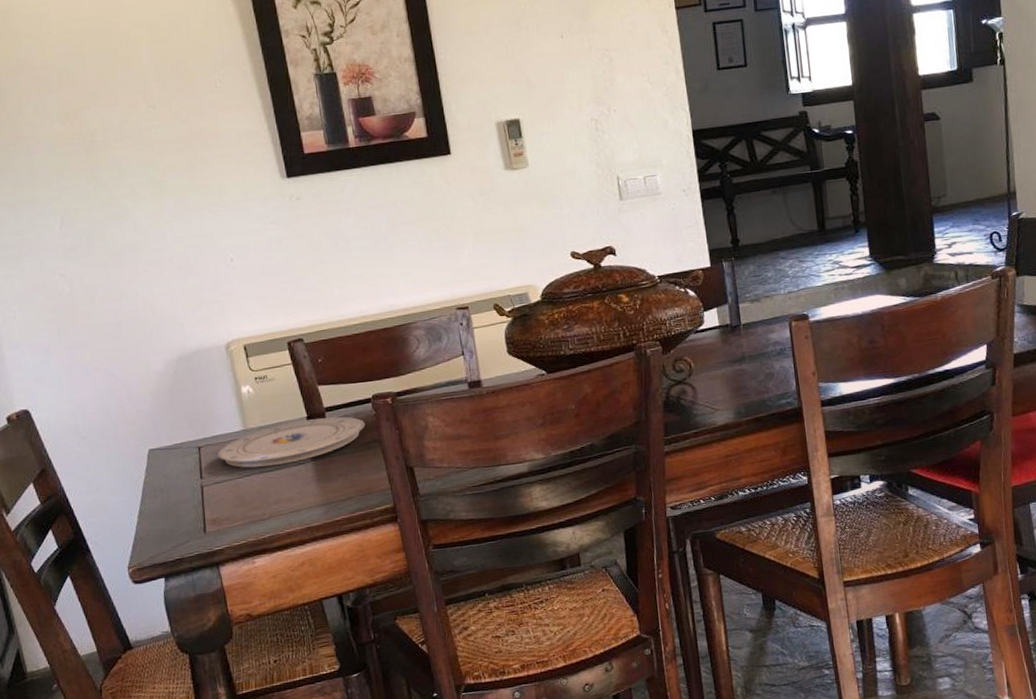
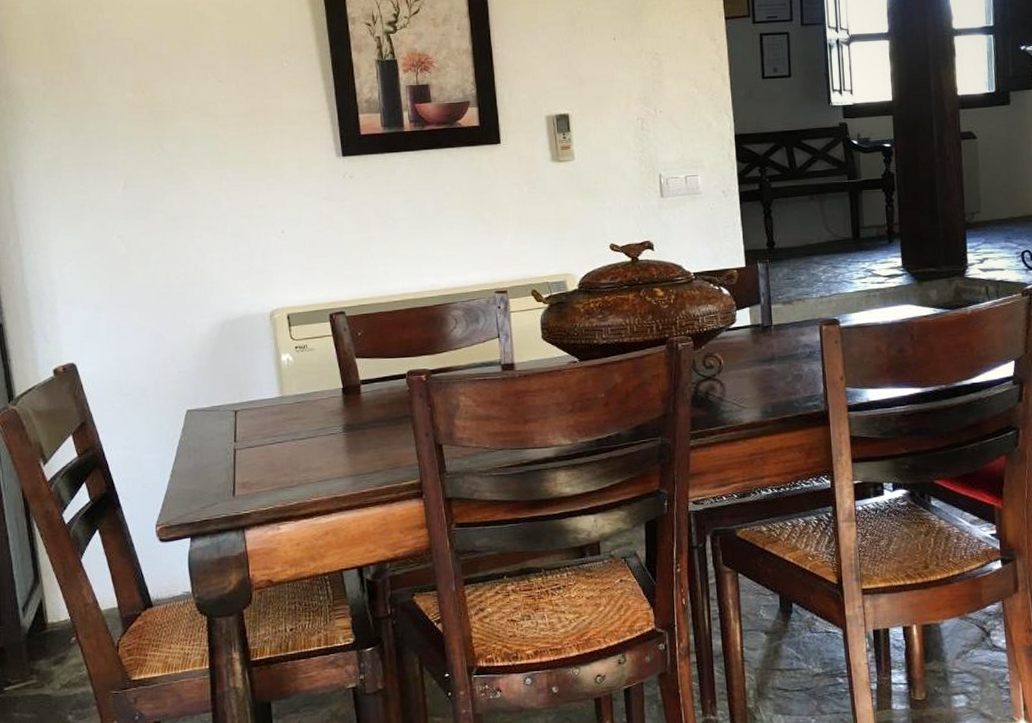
plate: present [217,416,365,468] -> none [253,390,398,435]

